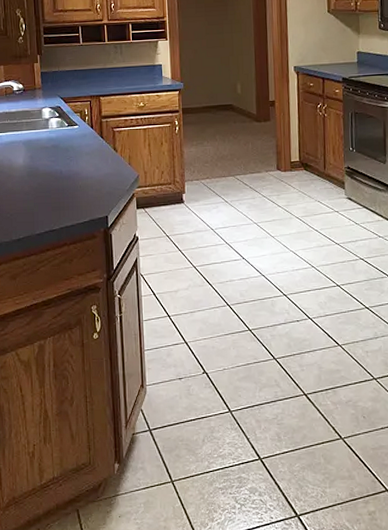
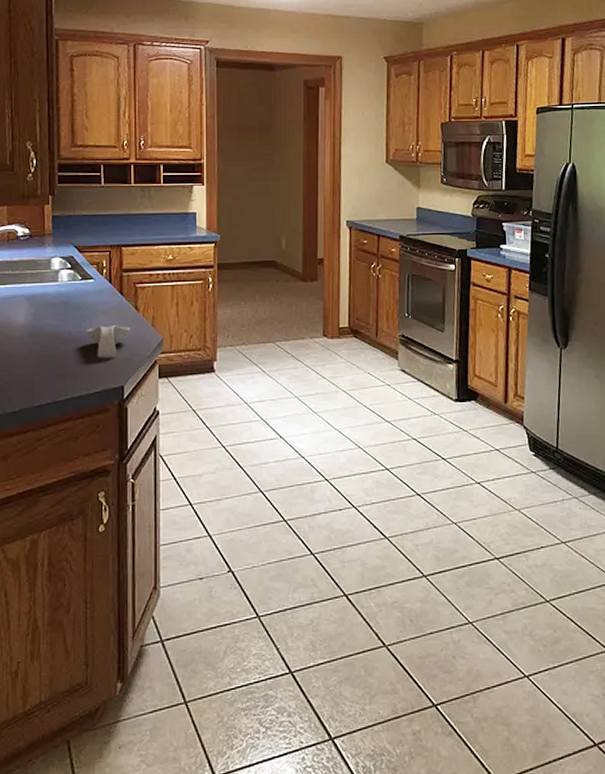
spoon rest: none [75,164,111,193] -> present [87,325,131,358]

